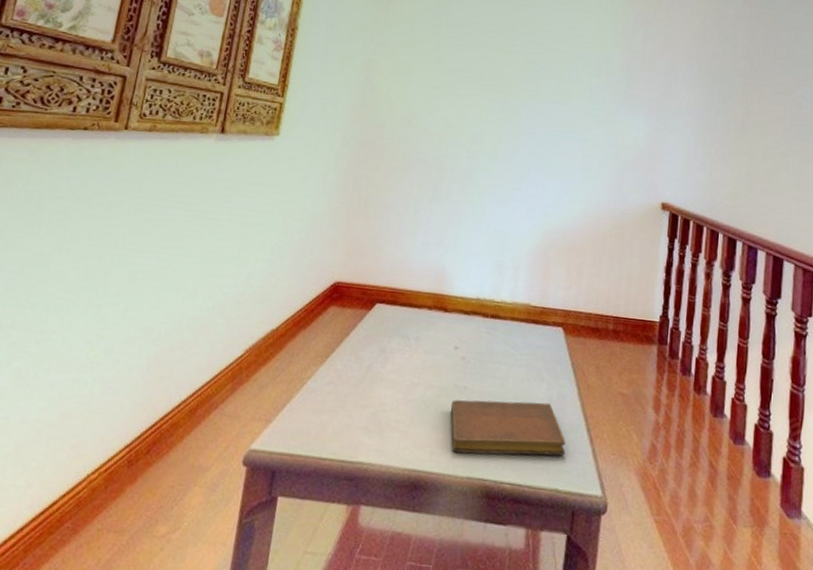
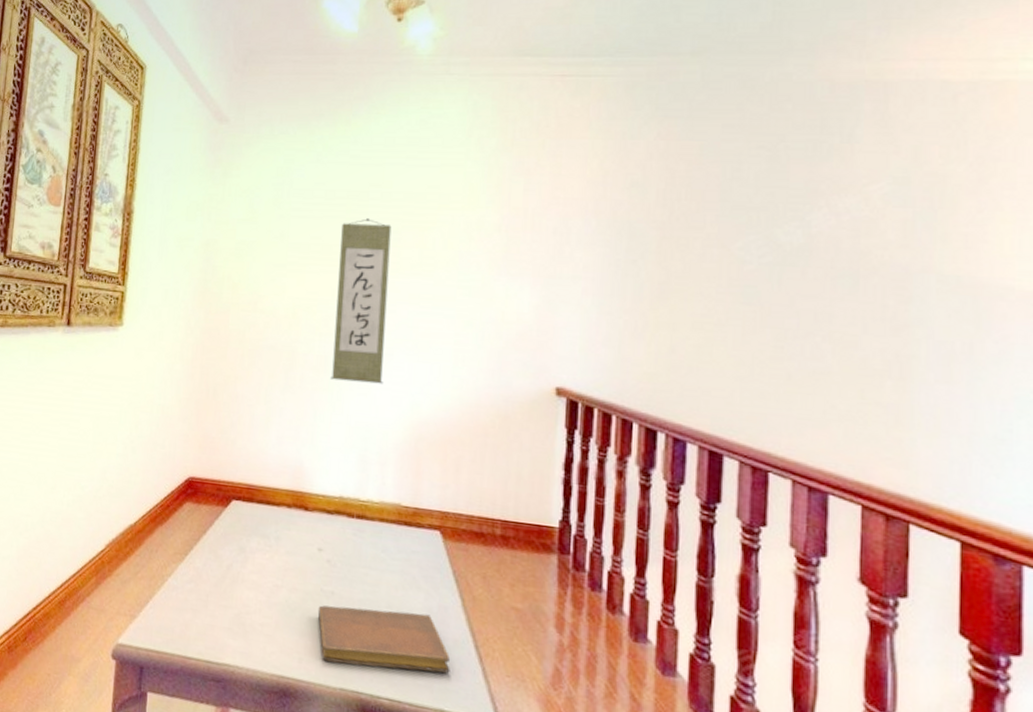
wall scroll: none [474,51,535,197] -> present [330,218,392,384]

